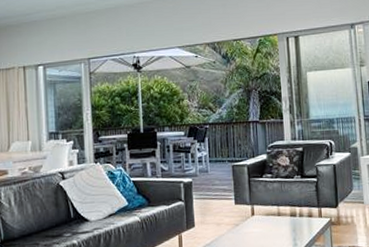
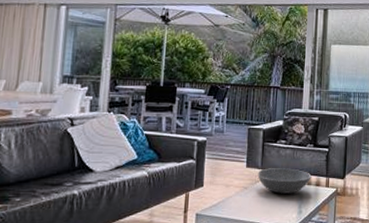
bowl: none [247,202,303,228] -> present [257,168,312,194]

